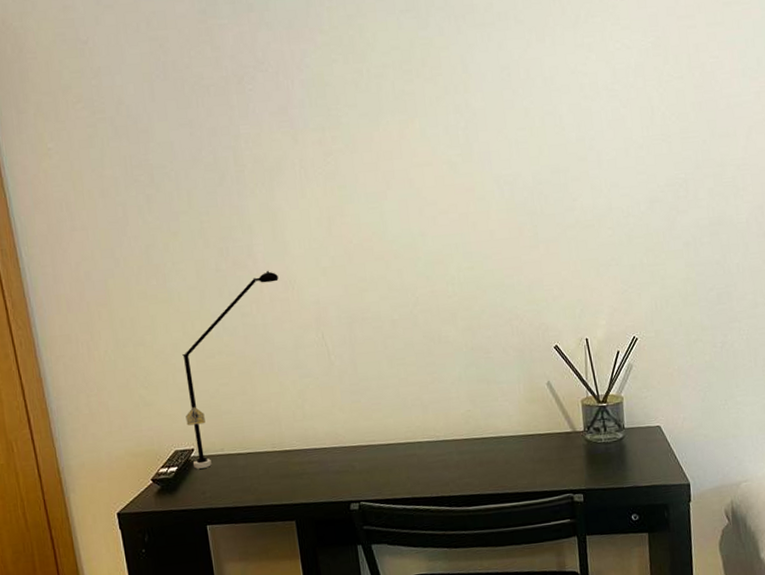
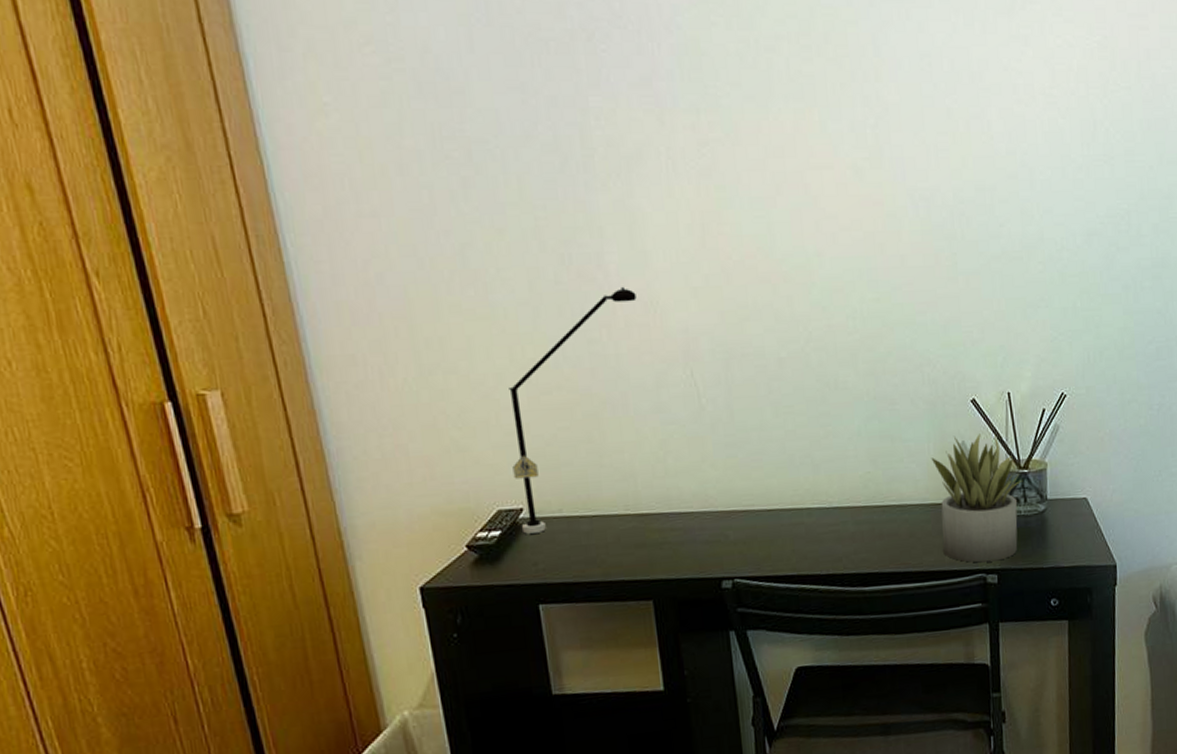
succulent plant: none [521,374,603,485] -> present [931,434,1023,563]

